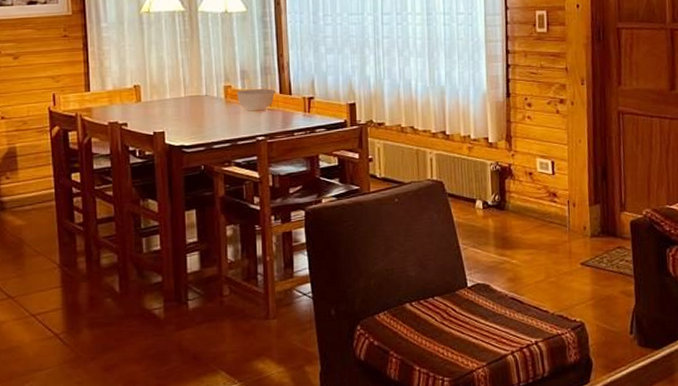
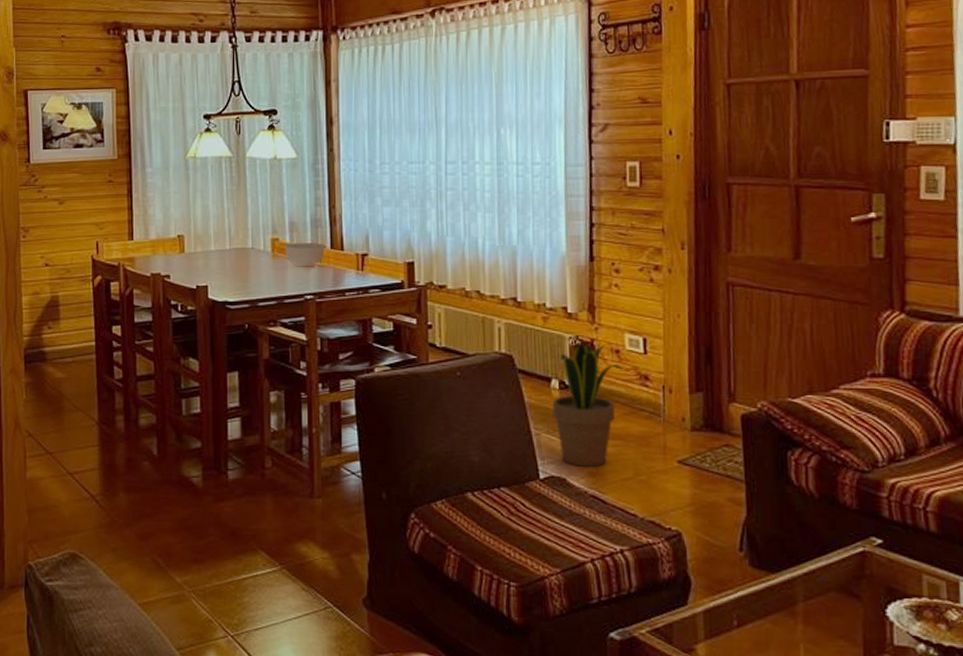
potted plant: none [477,167,535,274] -> present [552,342,623,467]

